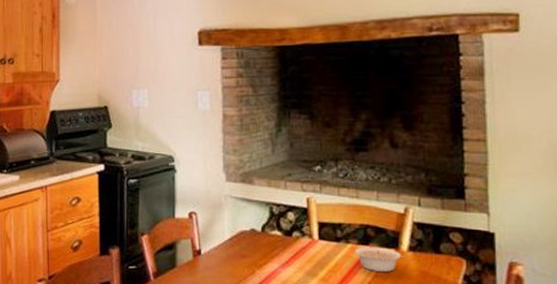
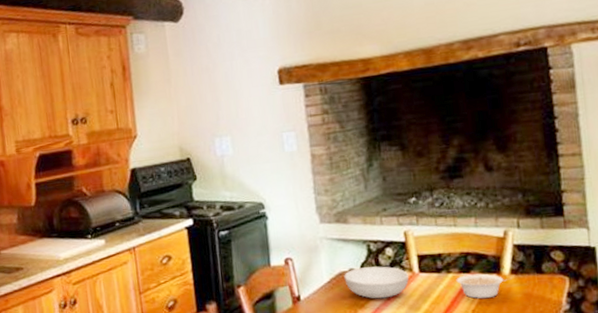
serving bowl: none [245,229,309,261] -> present [344,266,409,299]

